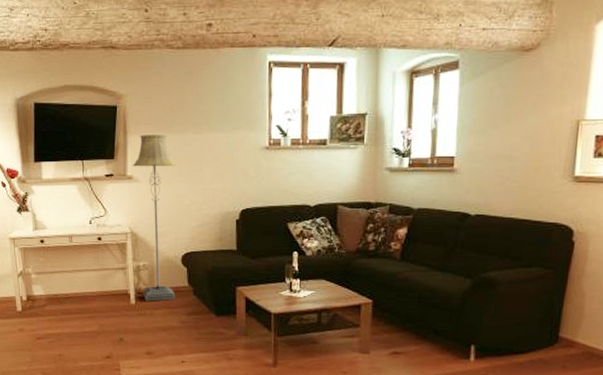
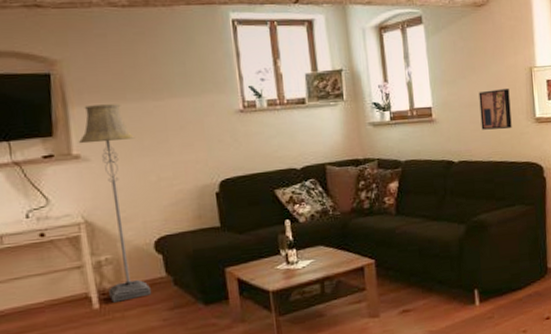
wall art: none [507,142,547,185] -> present [479,89,512,130]

